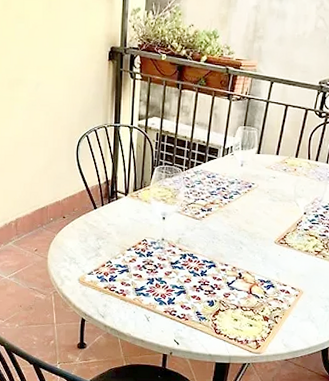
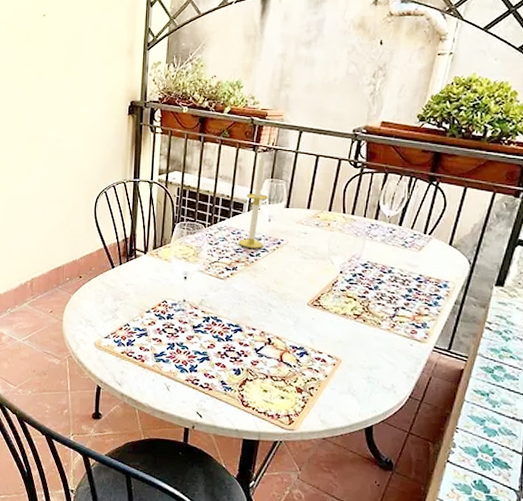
candle: none [213,102,241,191] -> present [238,153,268,249]

